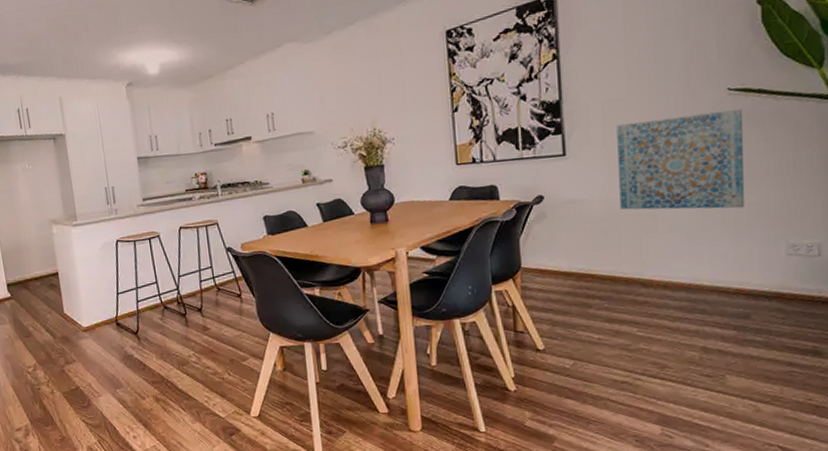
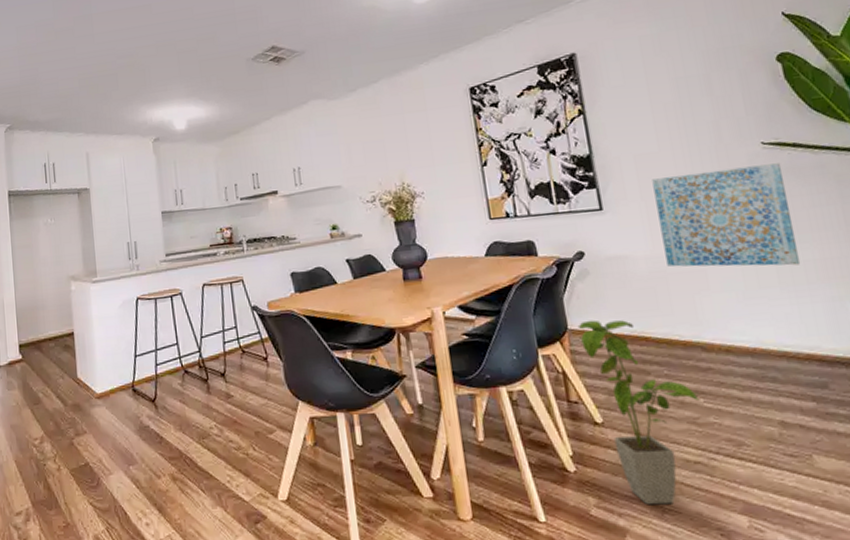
house plant: none [530,259,635,418] -> present [577,320,701,505]

